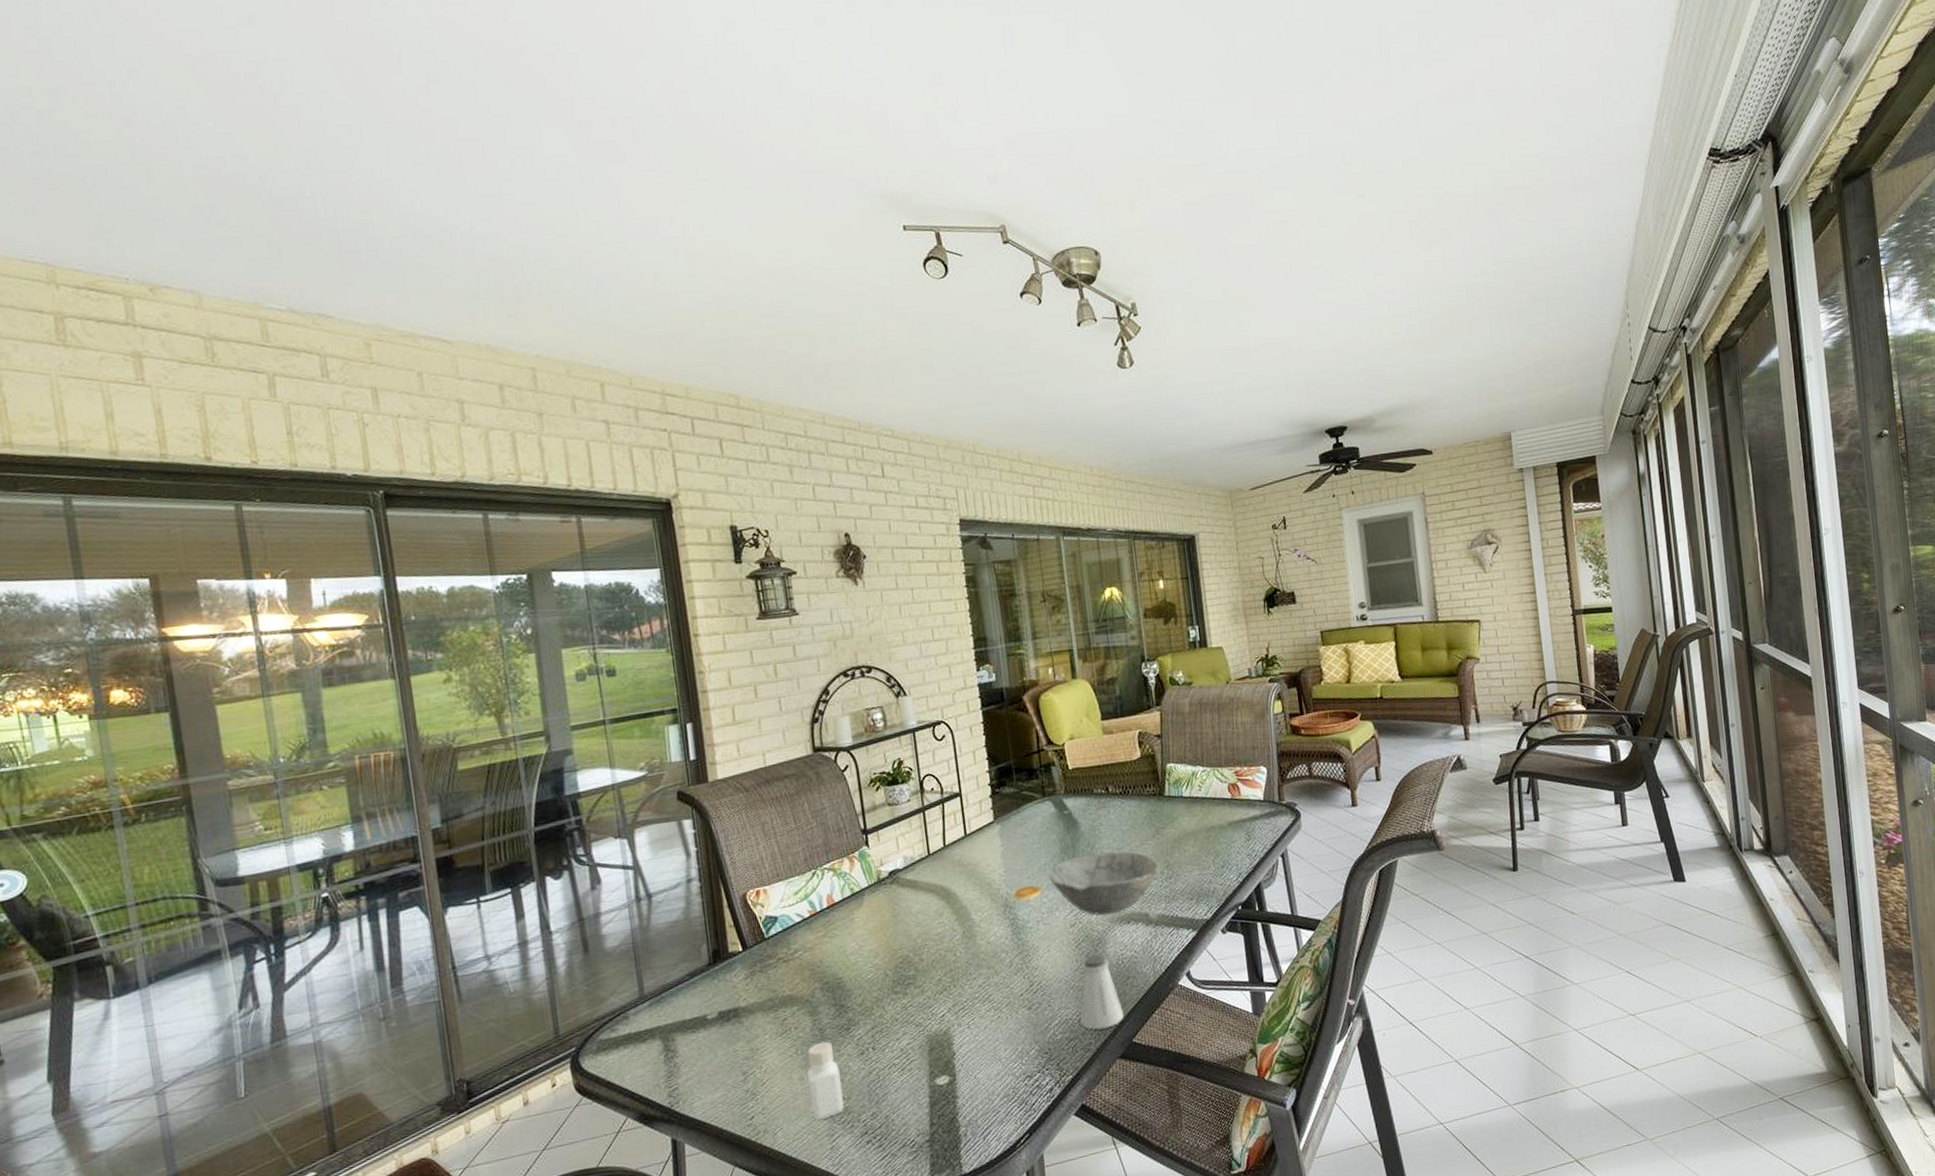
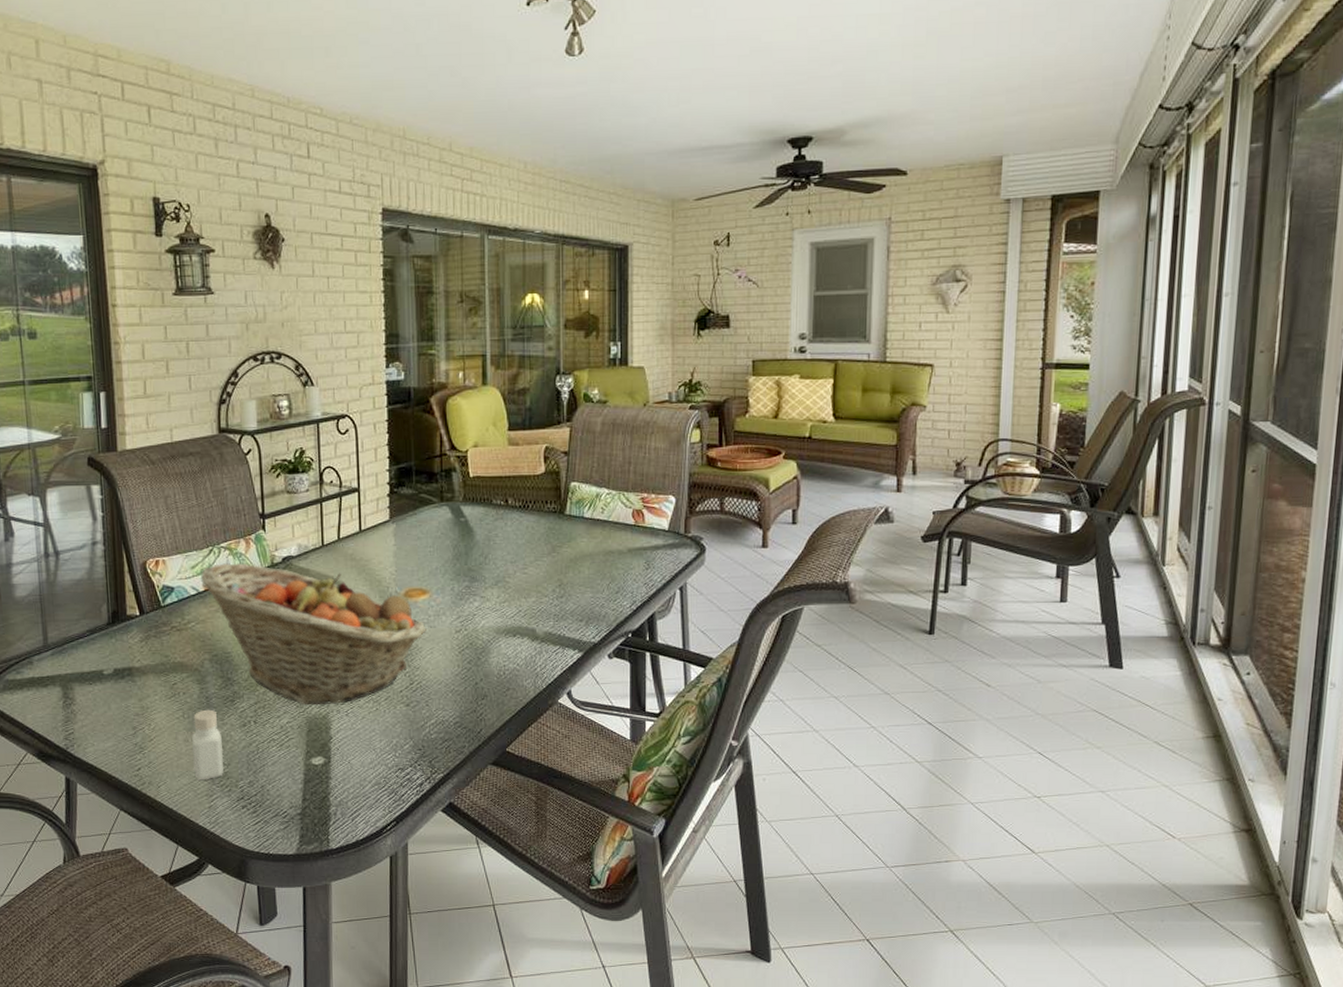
fruit basket: none [805,880,1041,1023] -> present [201,563,427,706]
bowl: present [1048,851,1160,916] -> none [438,563,552,626]
saltshaker: present [1080,953,1124,1030] -> none [456,662,500,735]

